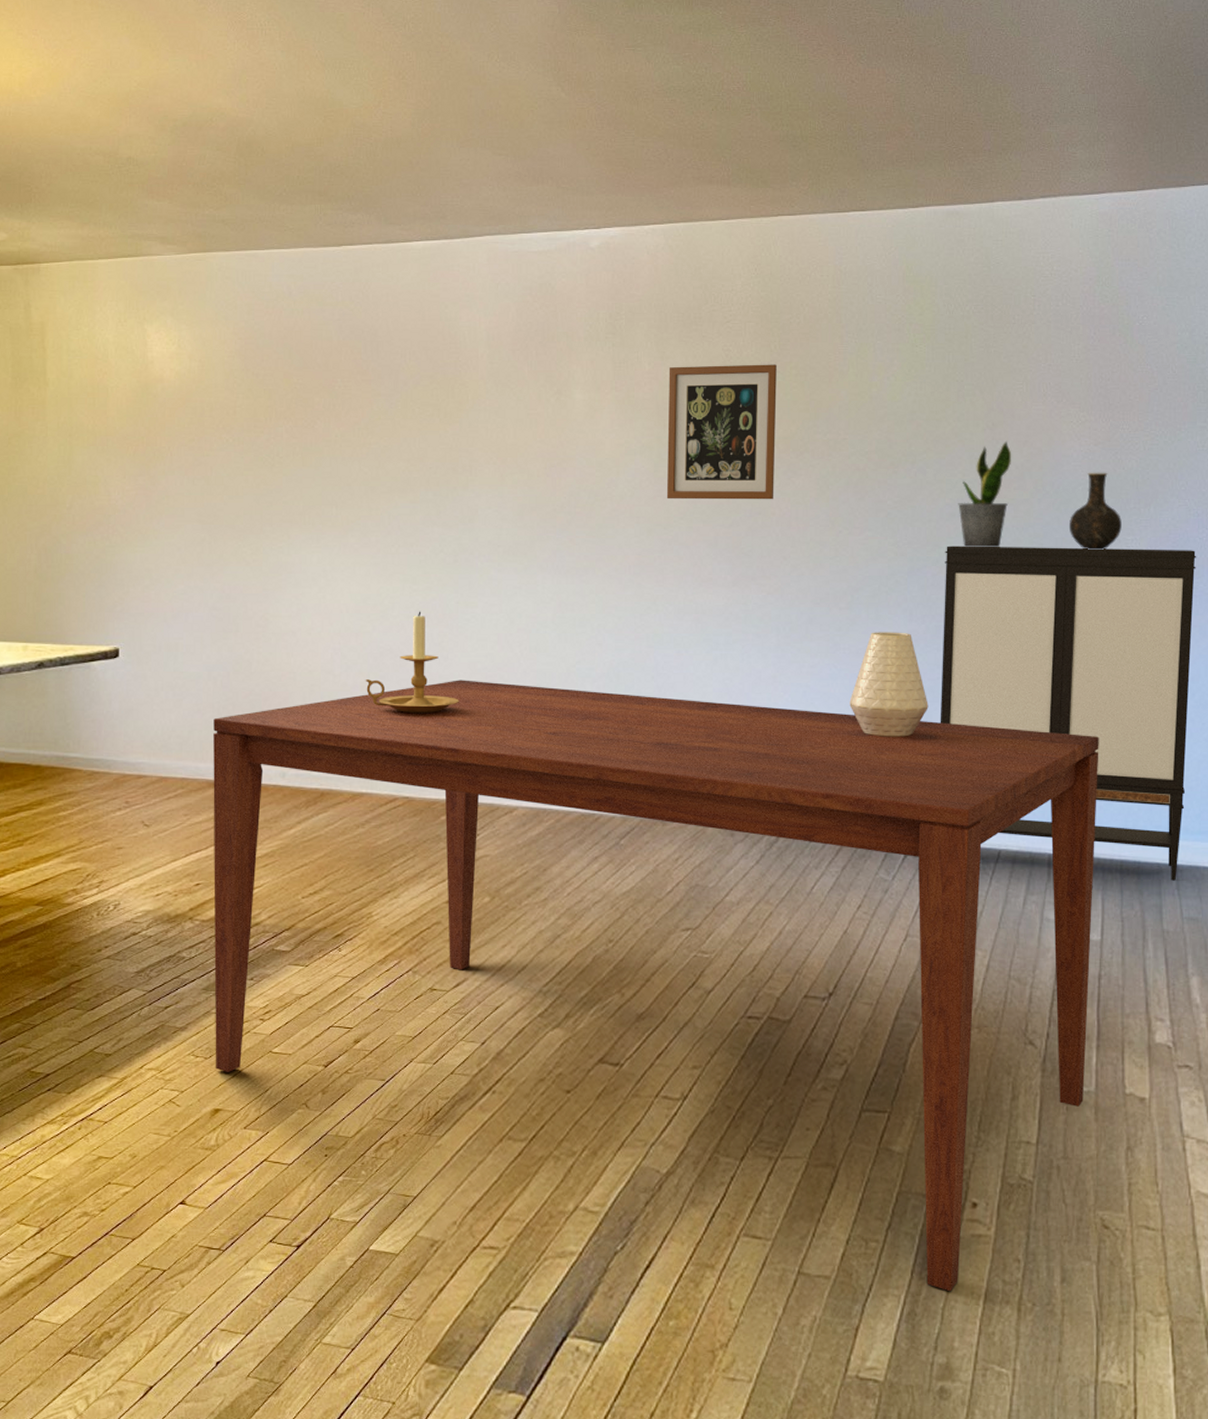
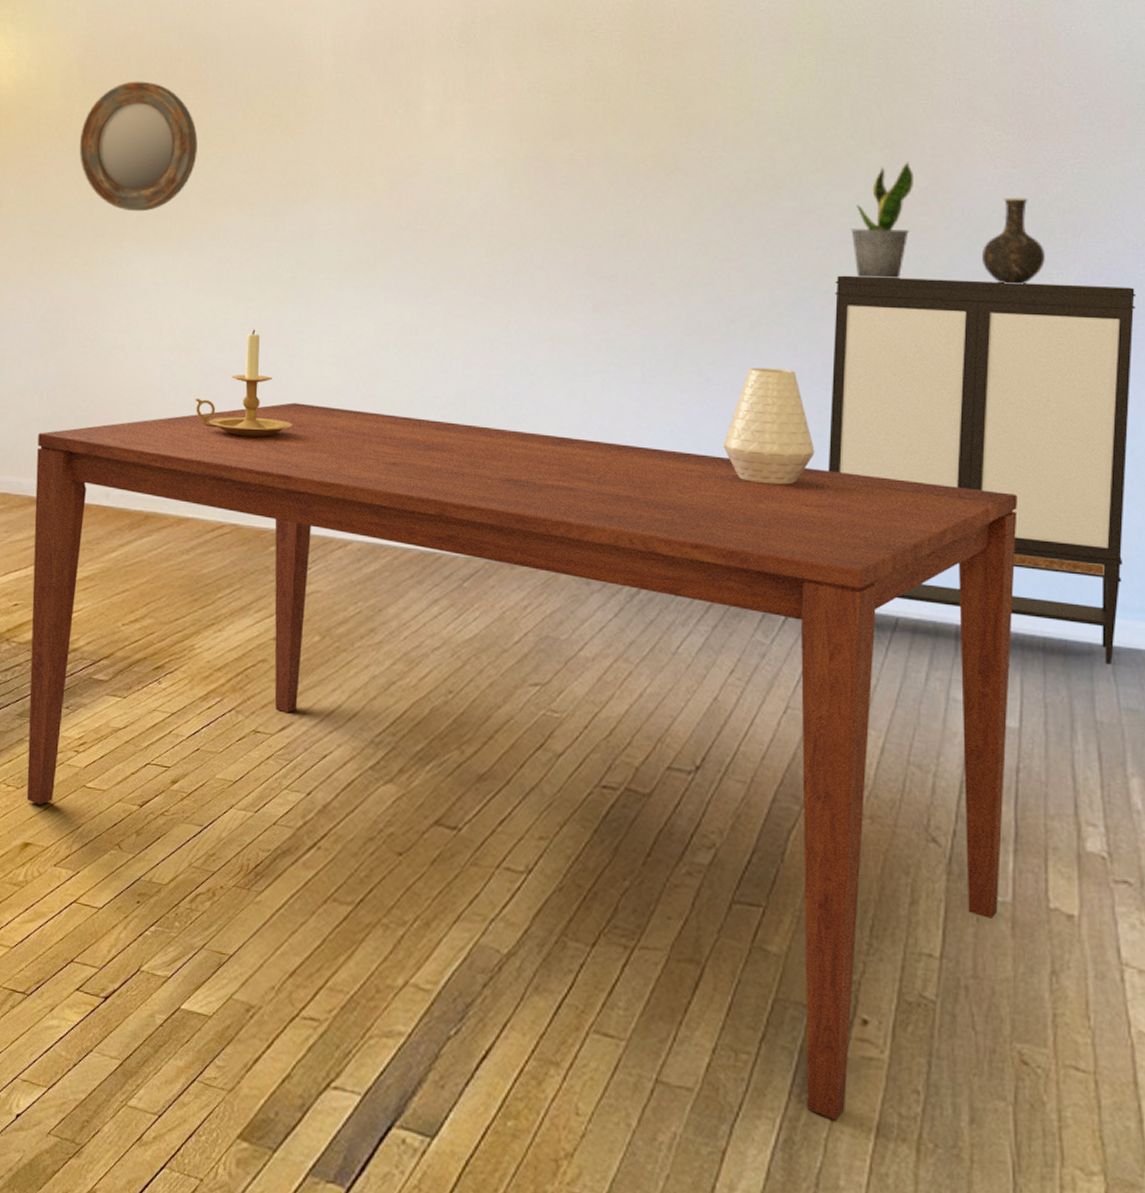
home mirror: none [244,373,360,501] -> present [79,81,198,212]
wall art: present [666,364,777,500] -> none [521,75,646,221]

